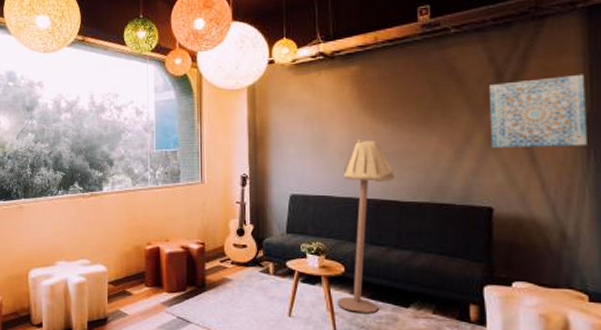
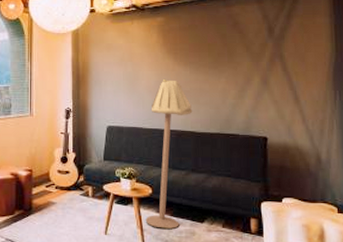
wall art: present [490,74,587,148] -> none [264,31,334,88]

